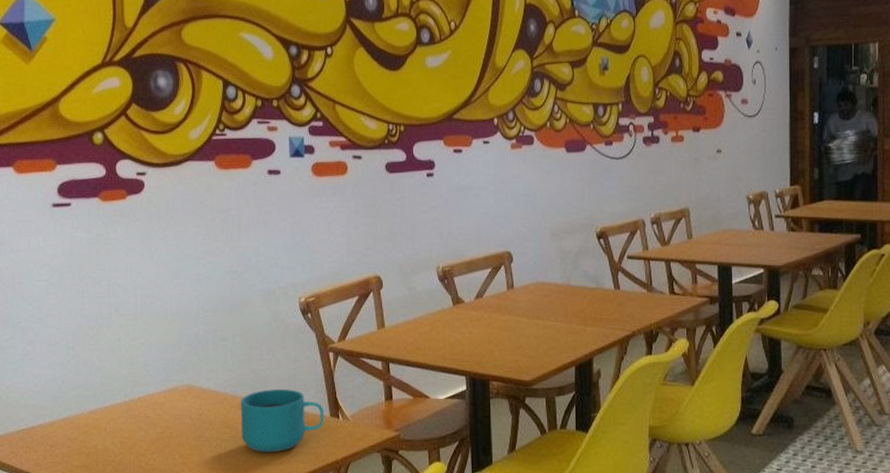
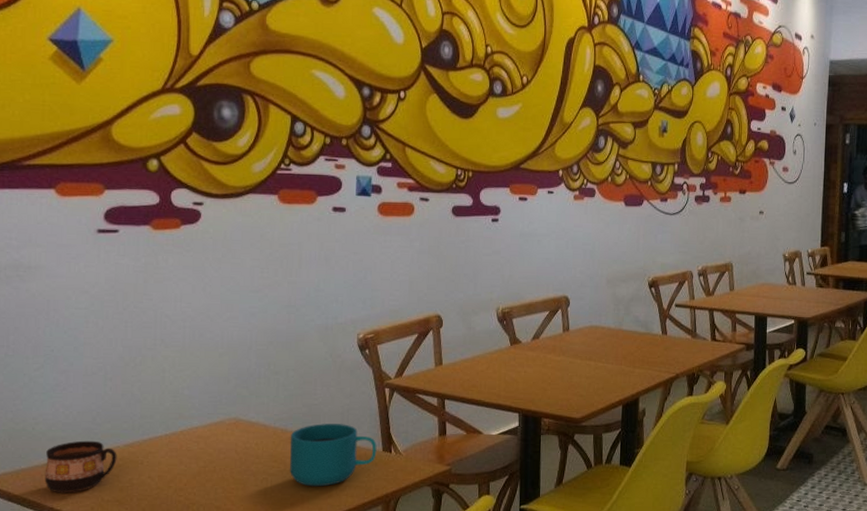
cup: none [20,408,83,459] -> present [44,440,117,493]

